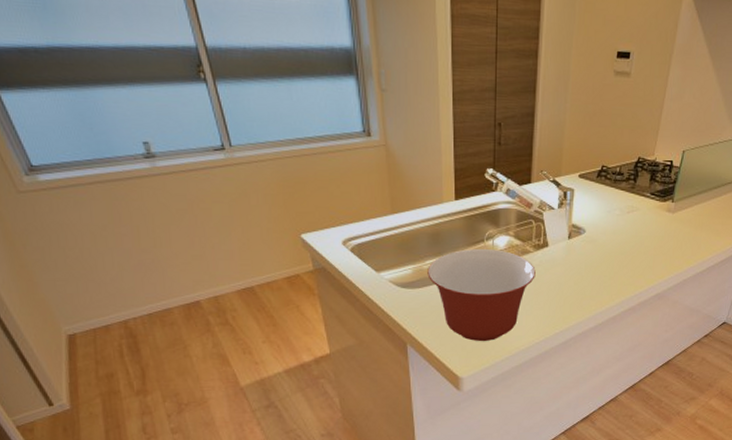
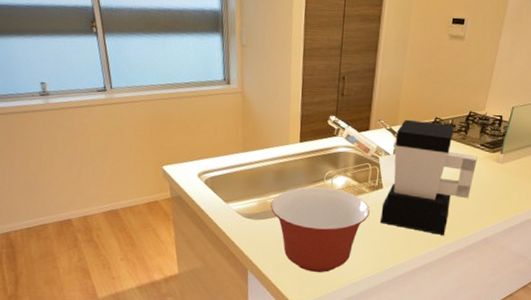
coffee maker: none [548,169,648,293] -> present [381,119,478,235]

